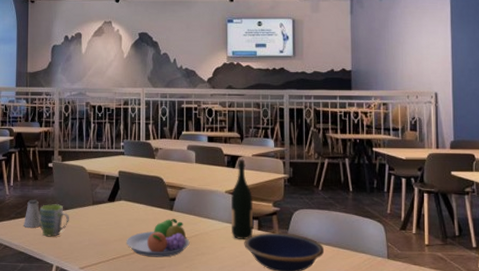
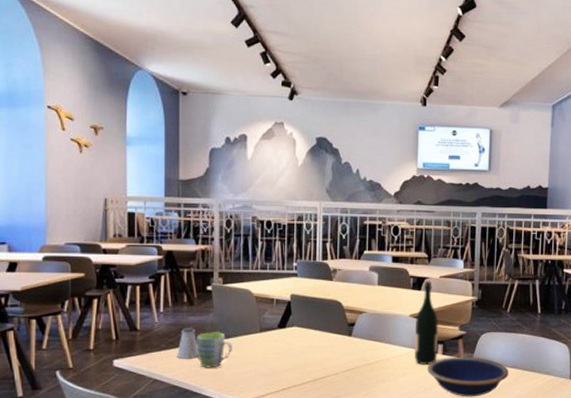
fruit bowl: present [126,219,190,258] -> none [298,345,370,386]

